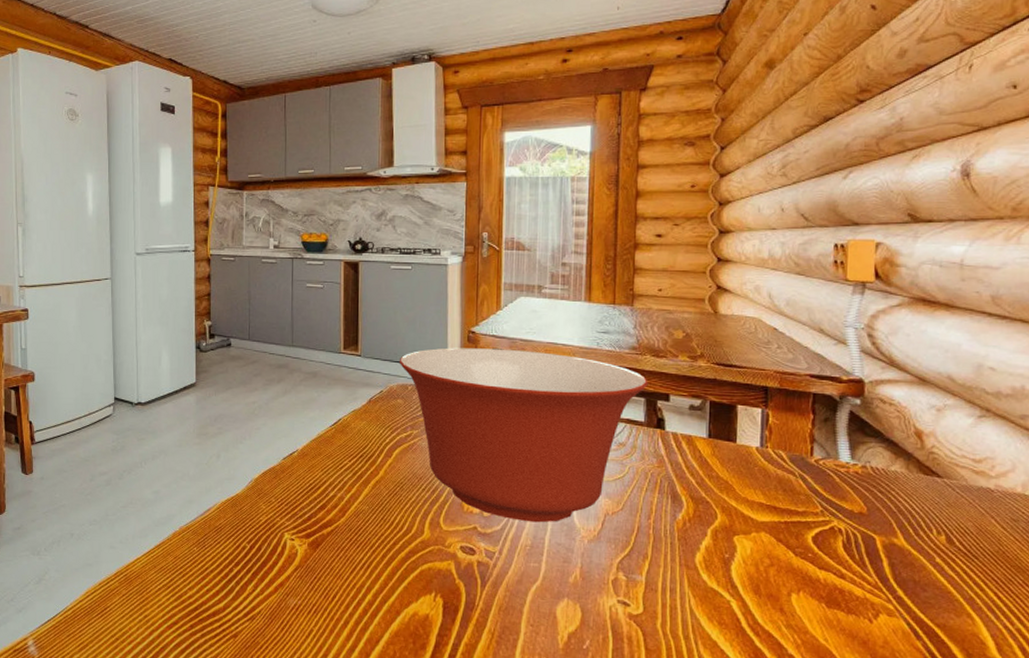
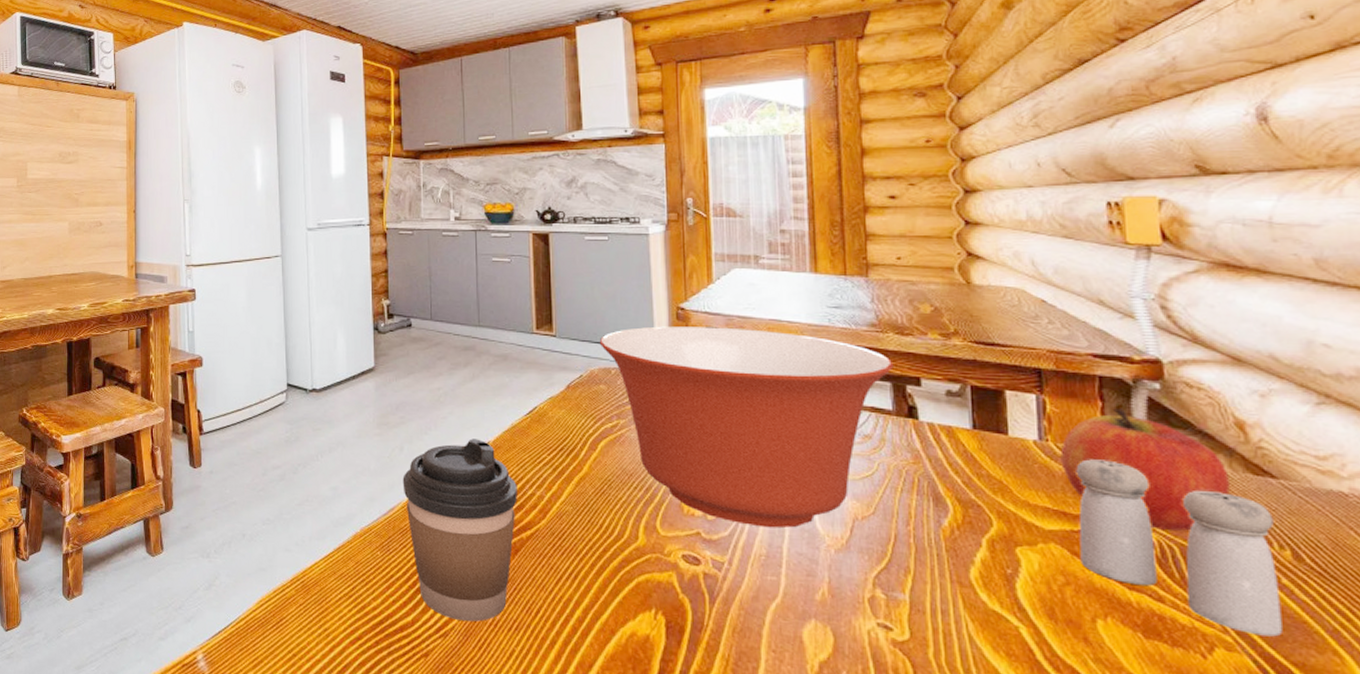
coffee cup: none [218,447,321,607] -> present [402,439,518,622]
apple: none [776,420,906,521] -> present [1060,408,1230,531]
salt and pepper shaker: none [784,463,935,604] -> present [1076,459,1283,637]

